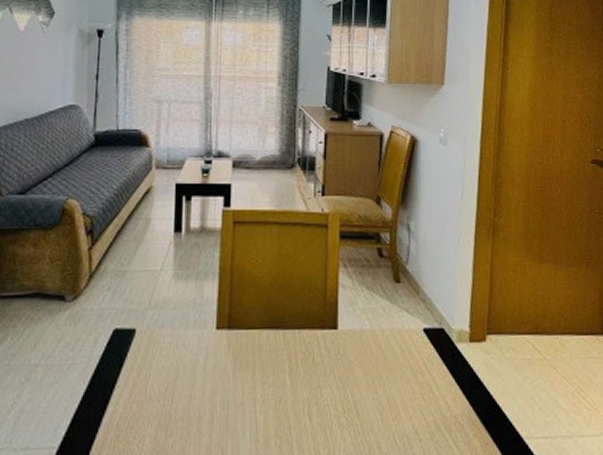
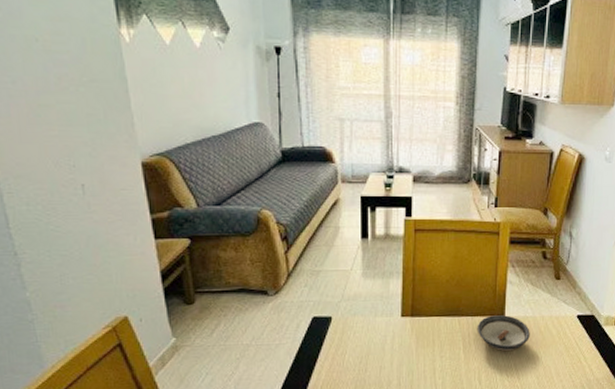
saucer: none [305,328,369,376] -> present [477,315,530,351]

